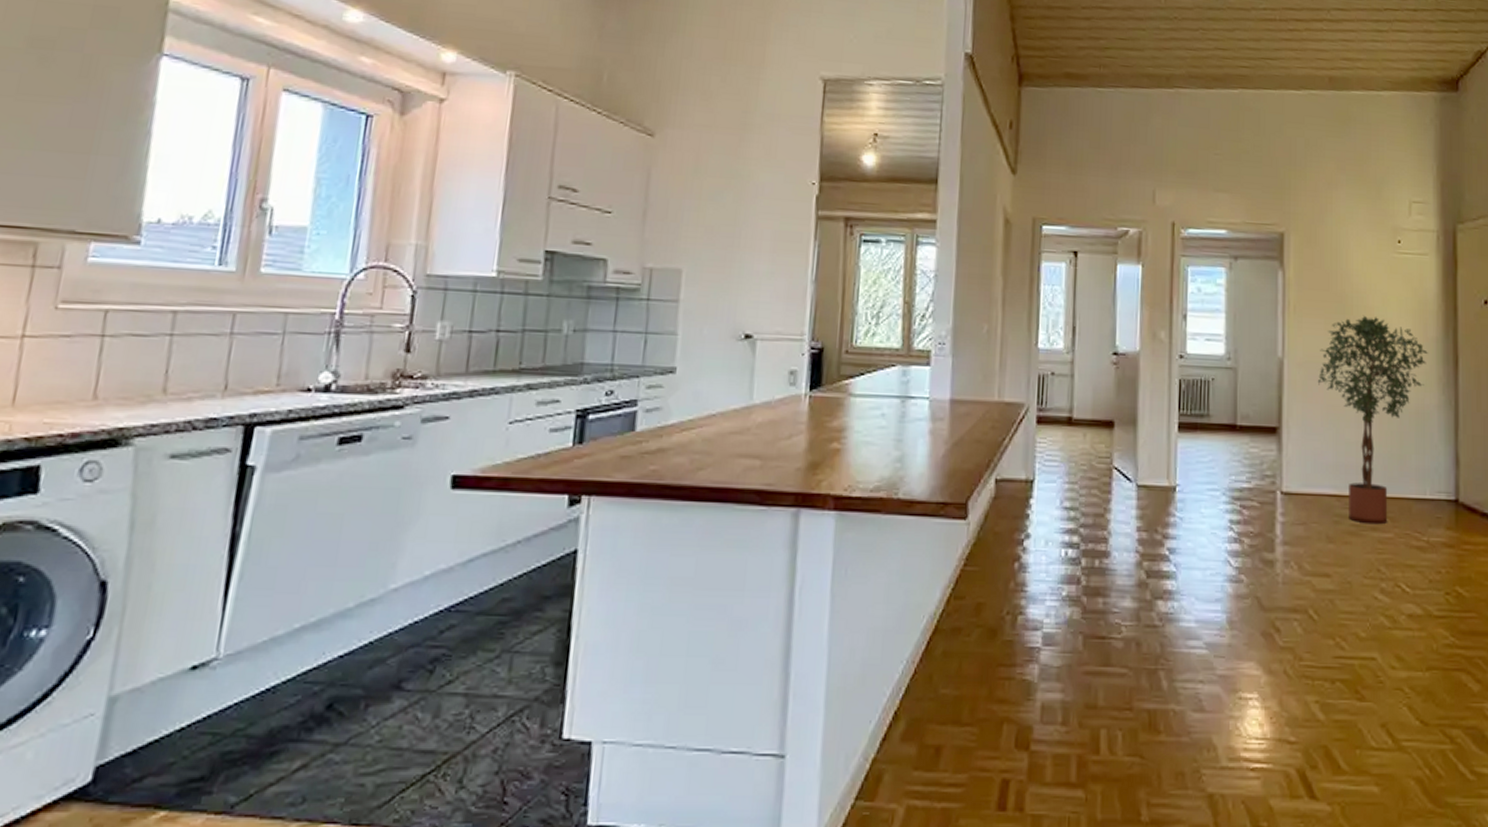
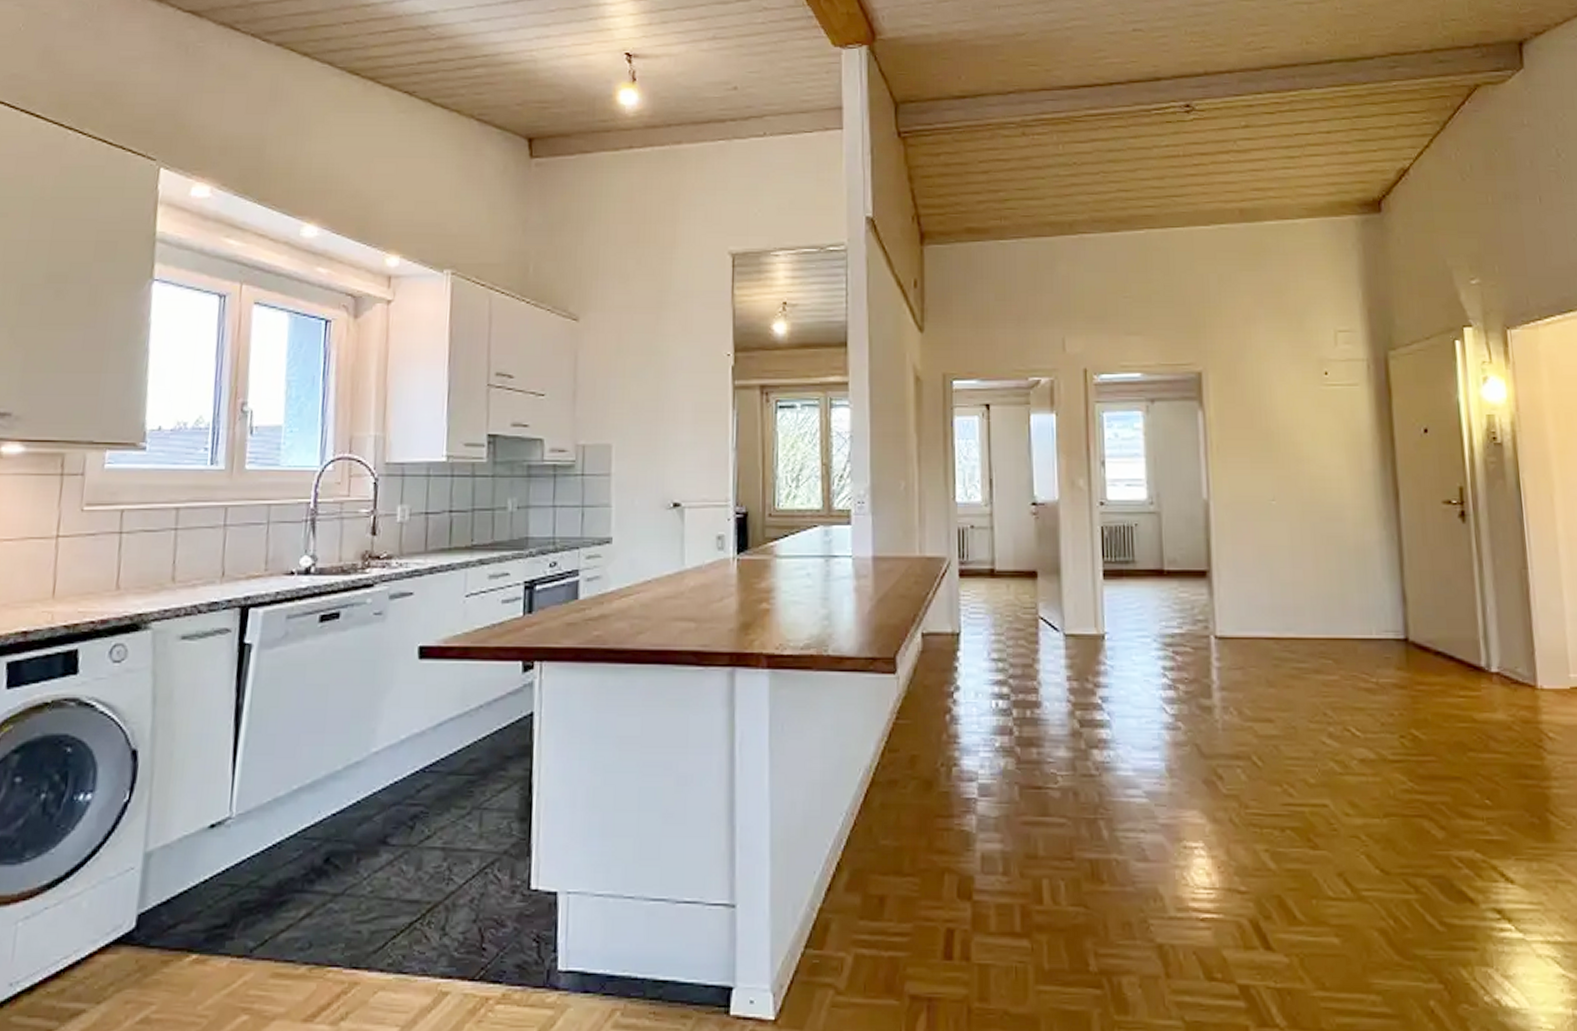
potted tree: present [1317,315,1428,525] -> none [1246,451,1365,667]

